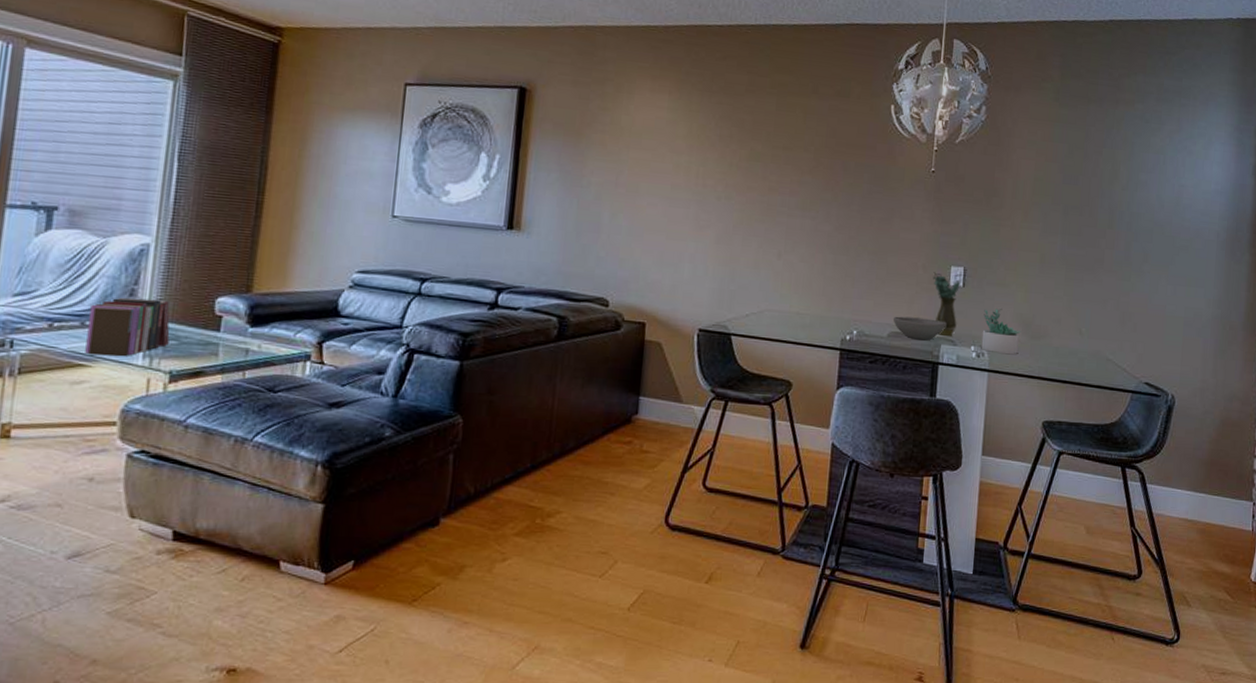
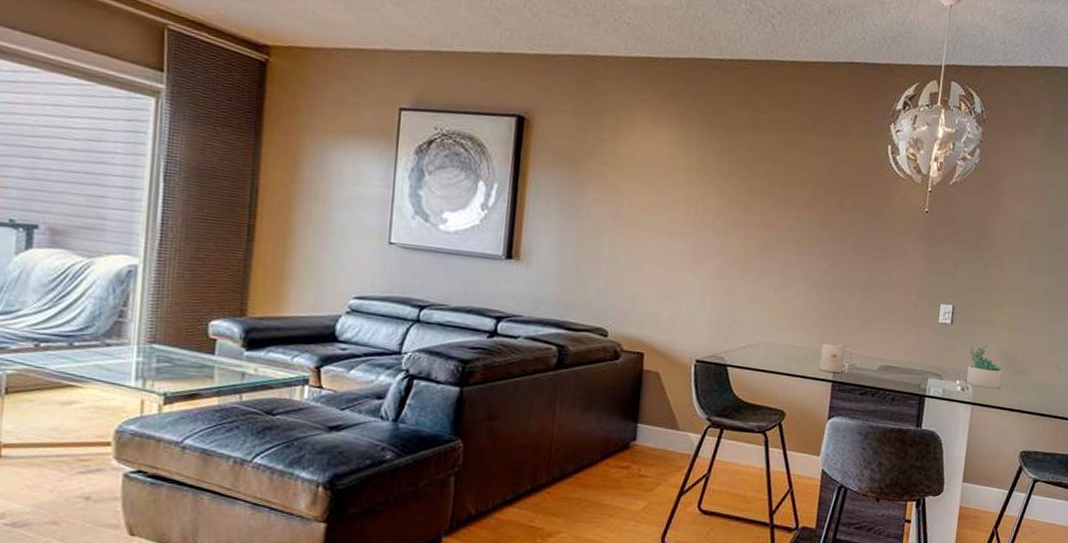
books: present [85,297,170,356] -> none [75,318,163,378]
mug: none [826,308,863,340] -> present [819,342,854,373]
bowl: present [893,316,947,341] -> none [883,350,934,375]
vase: present [933,272,960,336] -> none [923,309,949,370]

